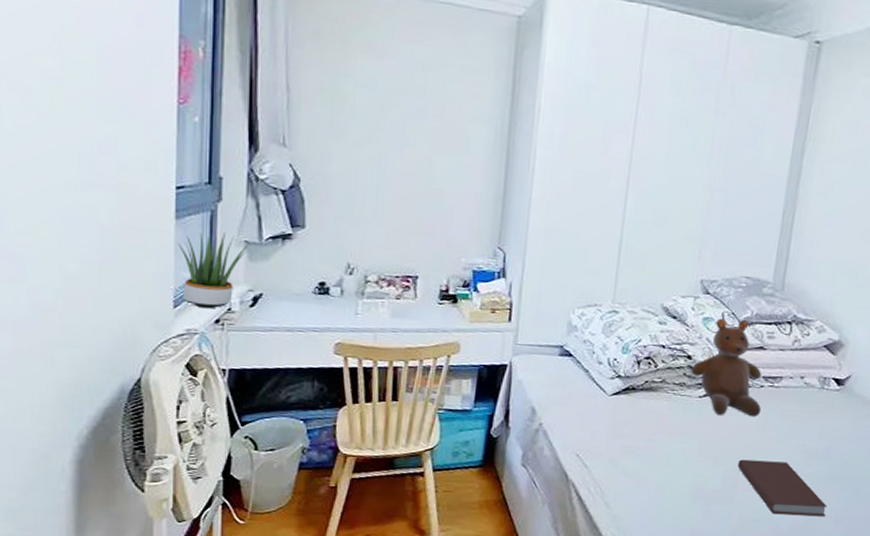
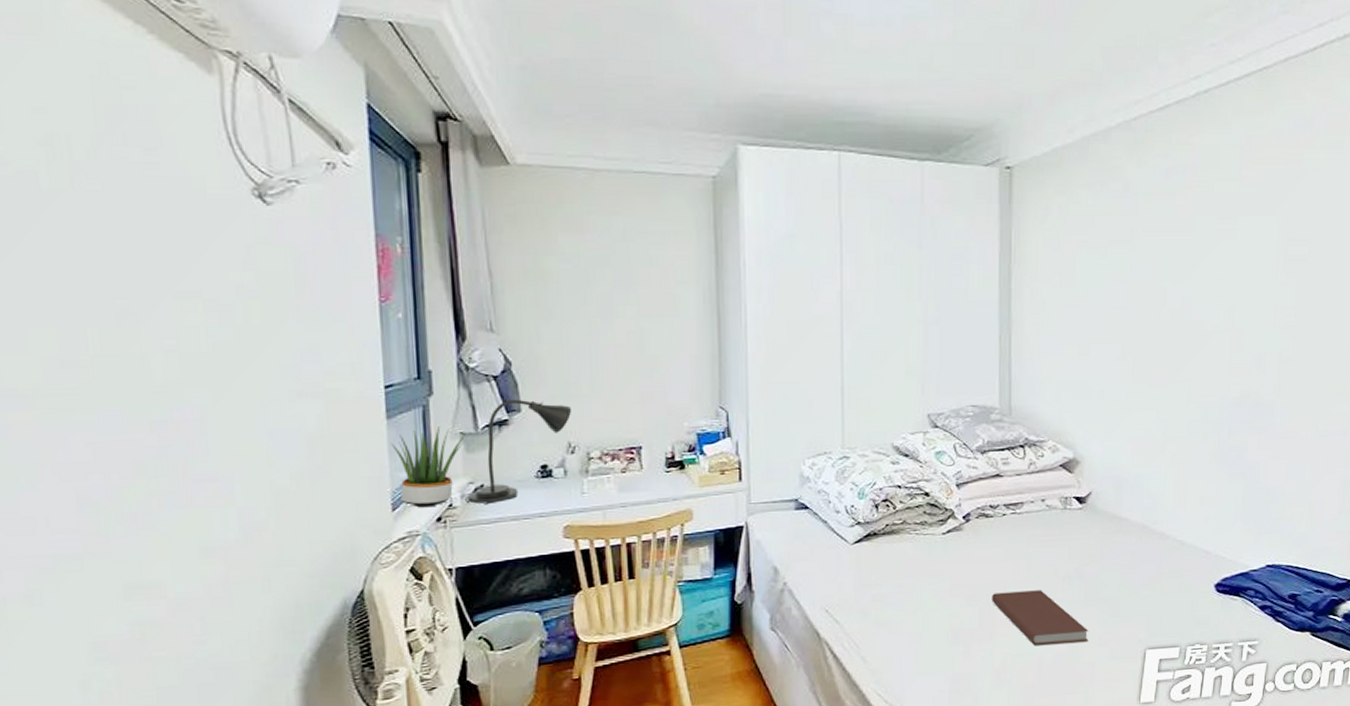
desk lamp: none [244,214,355,313] -> present [465,399,572,504]
teddy bear: present [691,318,762,417] -> none [930,449,1007,550]

